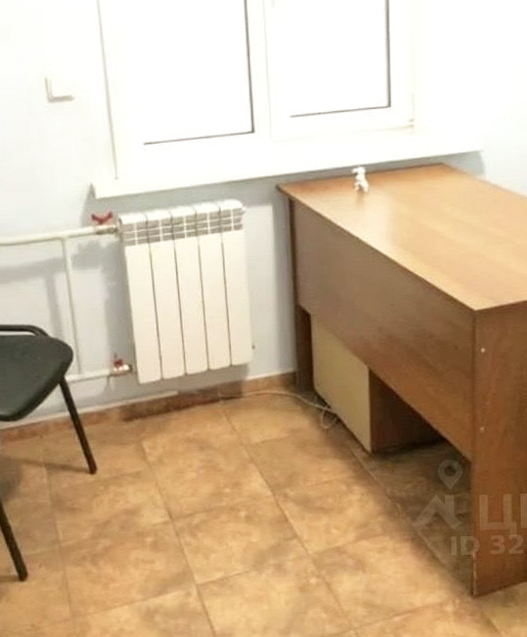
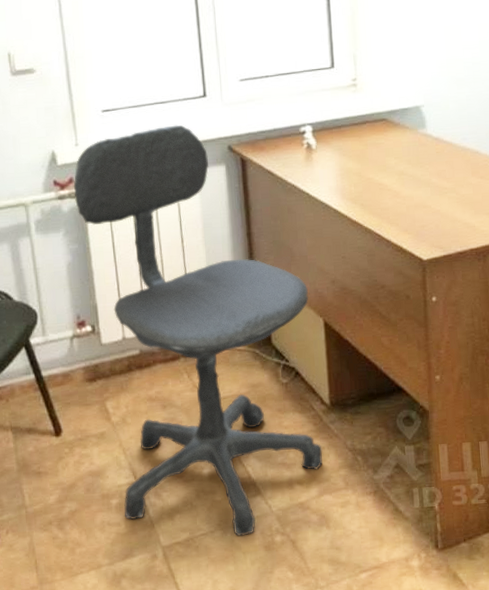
office chair: none [112,161,362,577] -> present [73,125,323,536]

